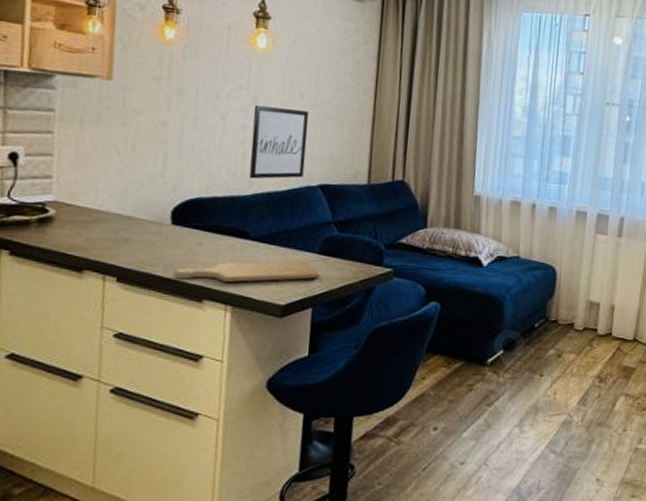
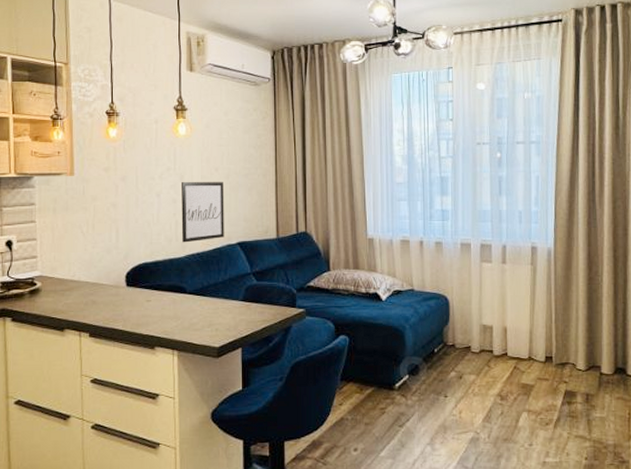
chopping board: present [174,261,321,282] -> none [132,309,246,331]

